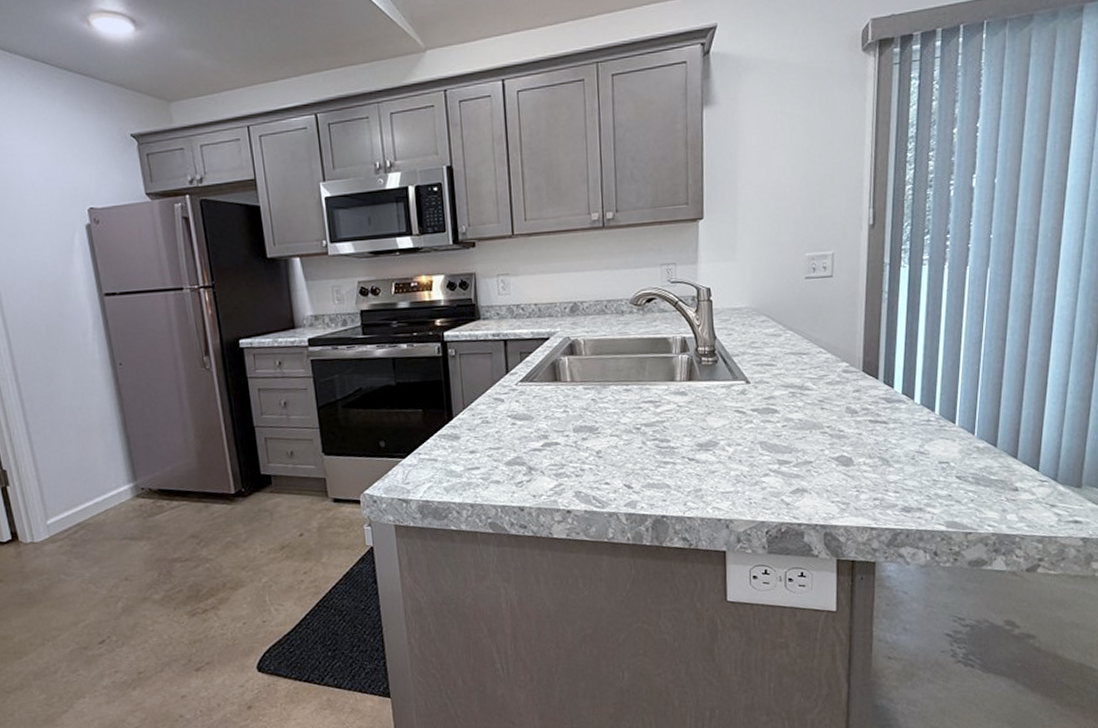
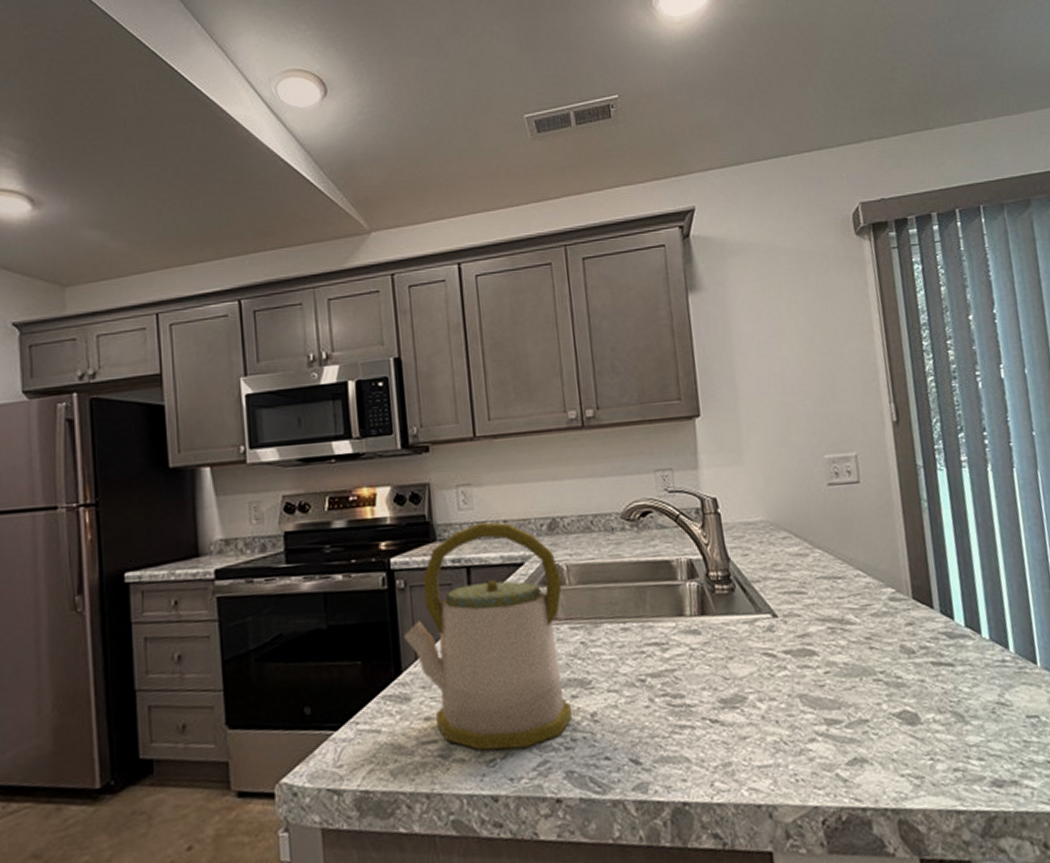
kettle: none [454,305,582,476] -> present [403,522,572,751]

